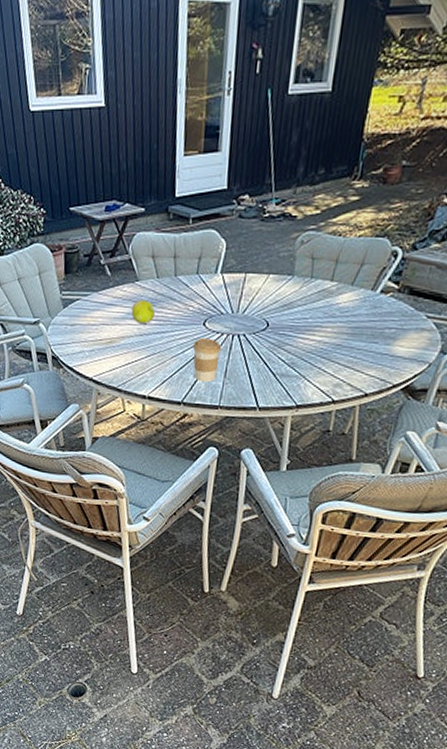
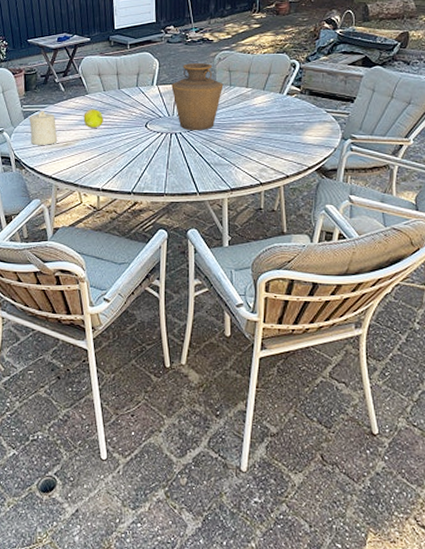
candle: none [68,299,100,342] -> present [28,111,57,145]
coffee cup: present [192,337,222,383] -> none [137,137,163,174]
vase: none [238,246,303,334] -> present [171,63,224,131]

